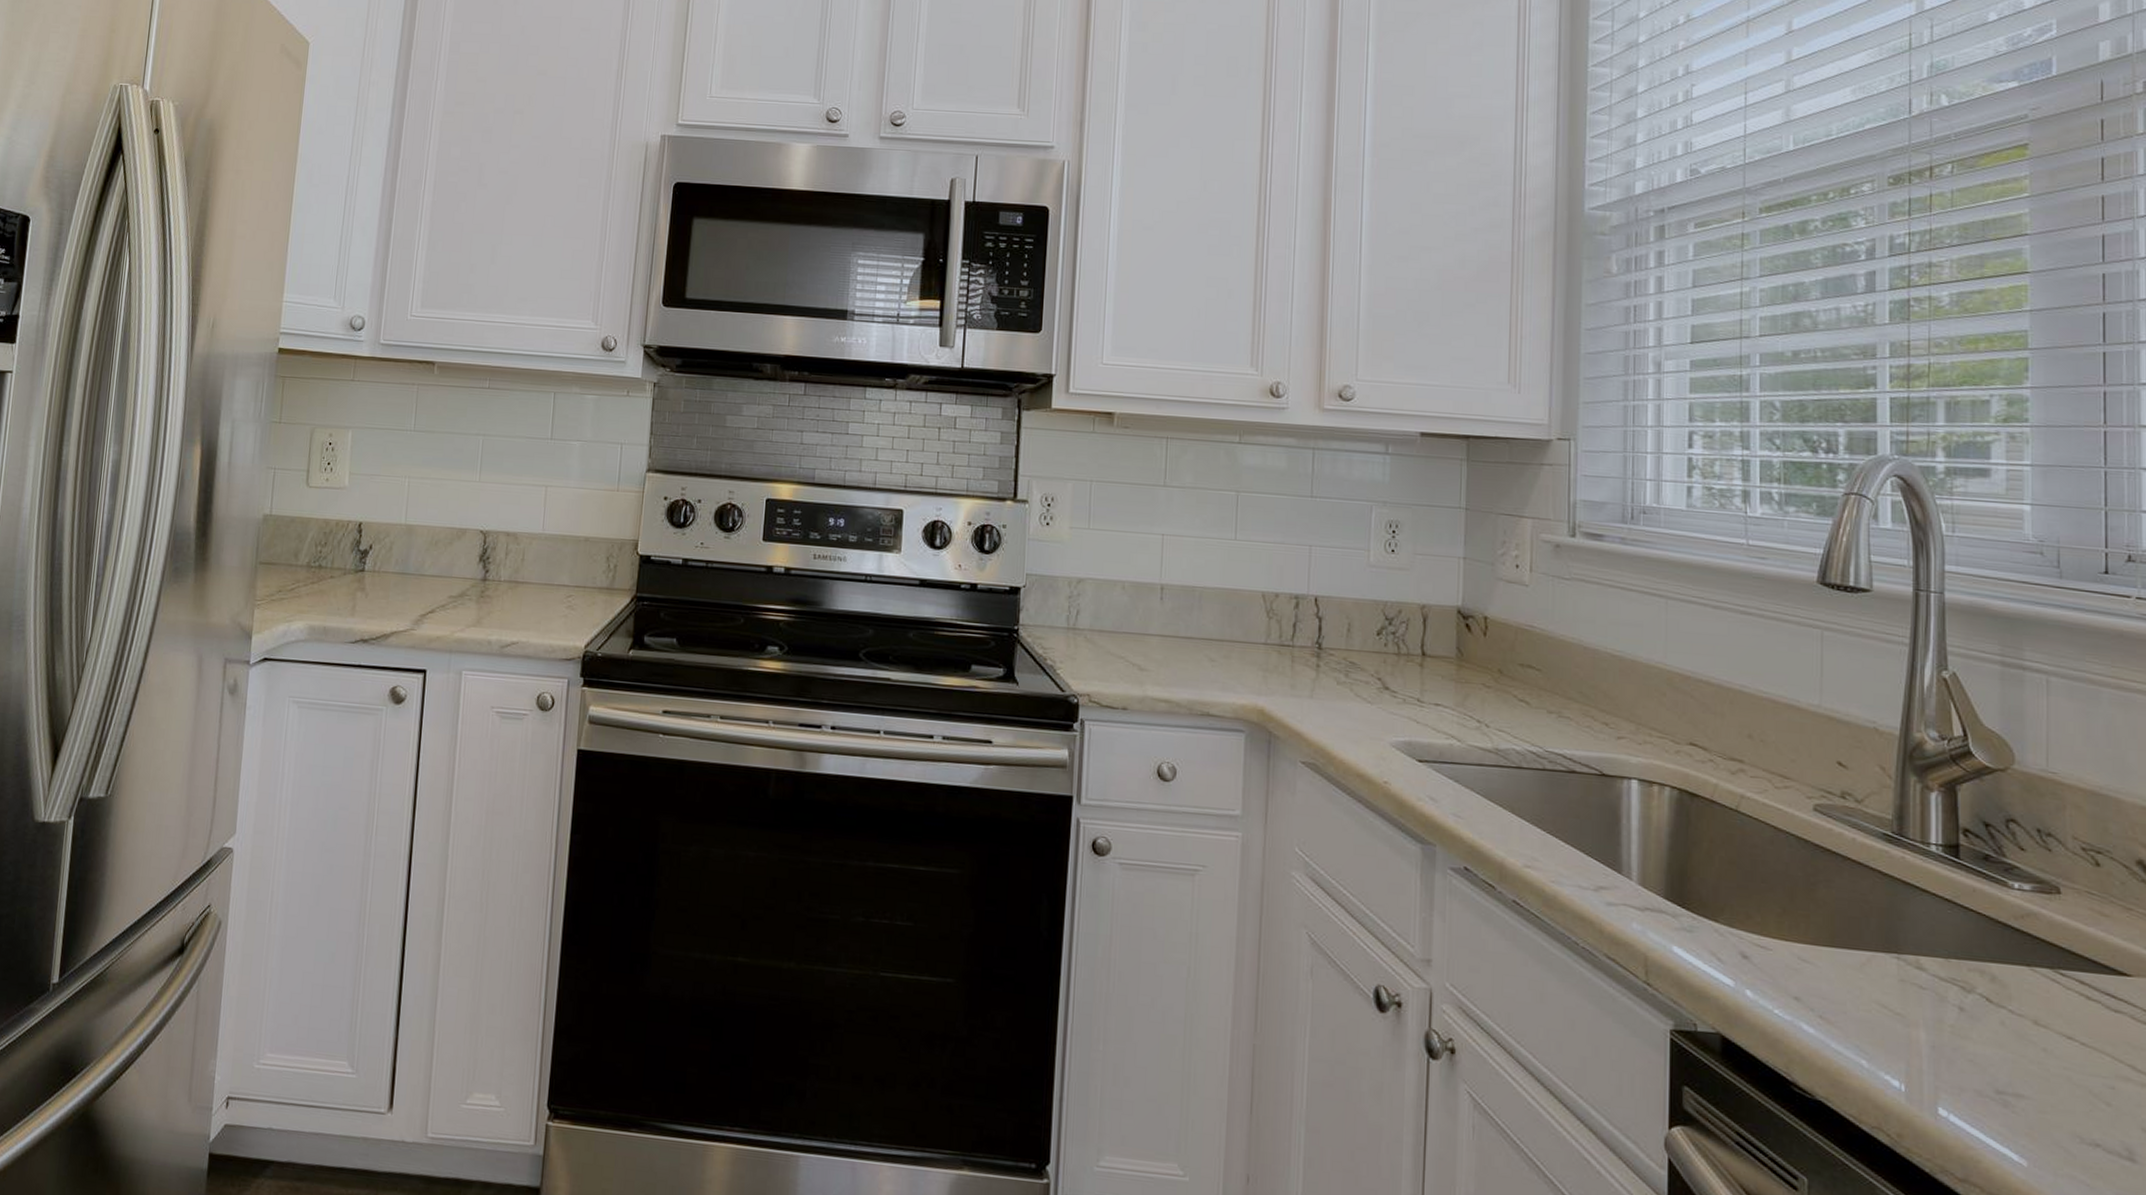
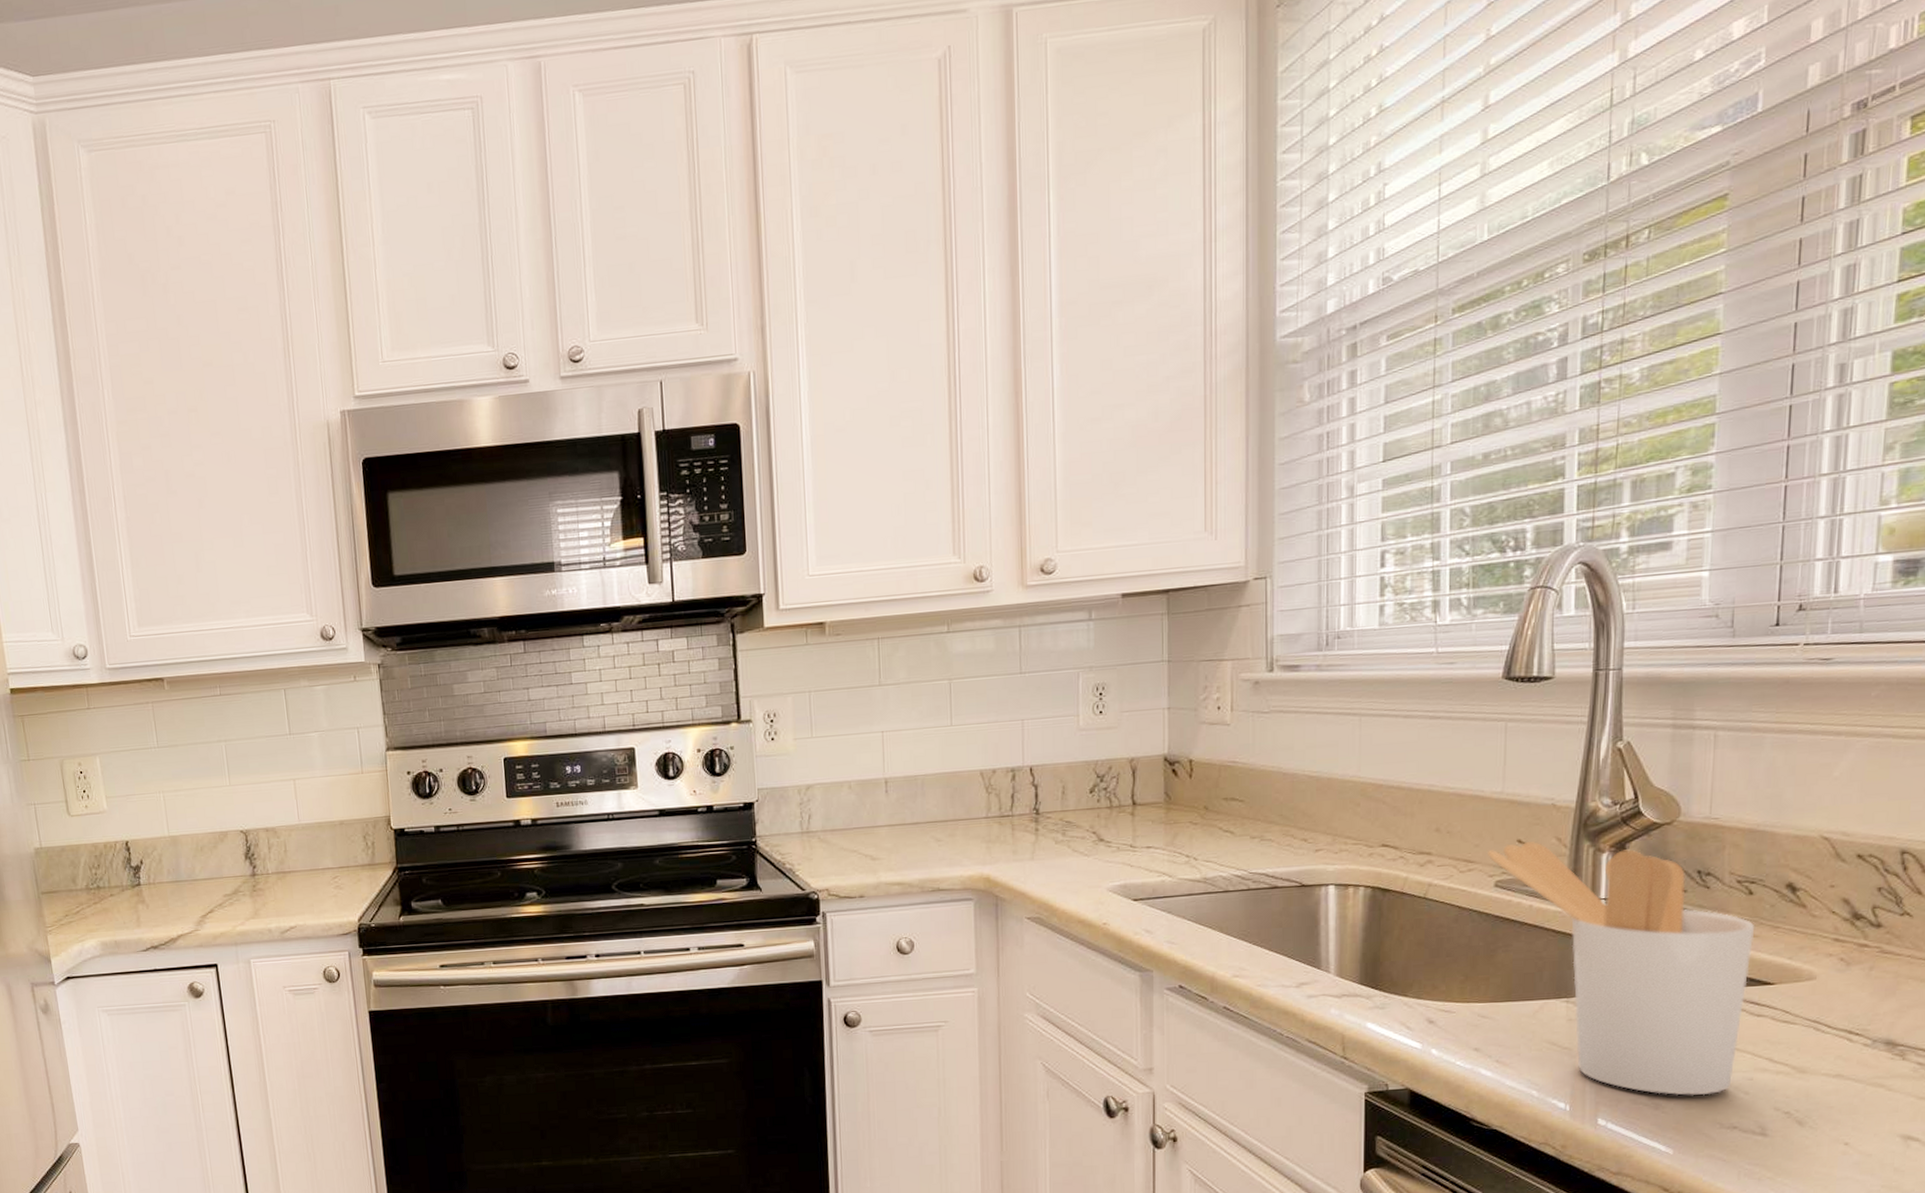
utensil holder: none [1805,765,2105,1099] -> present [1488,842,1755,1096]

